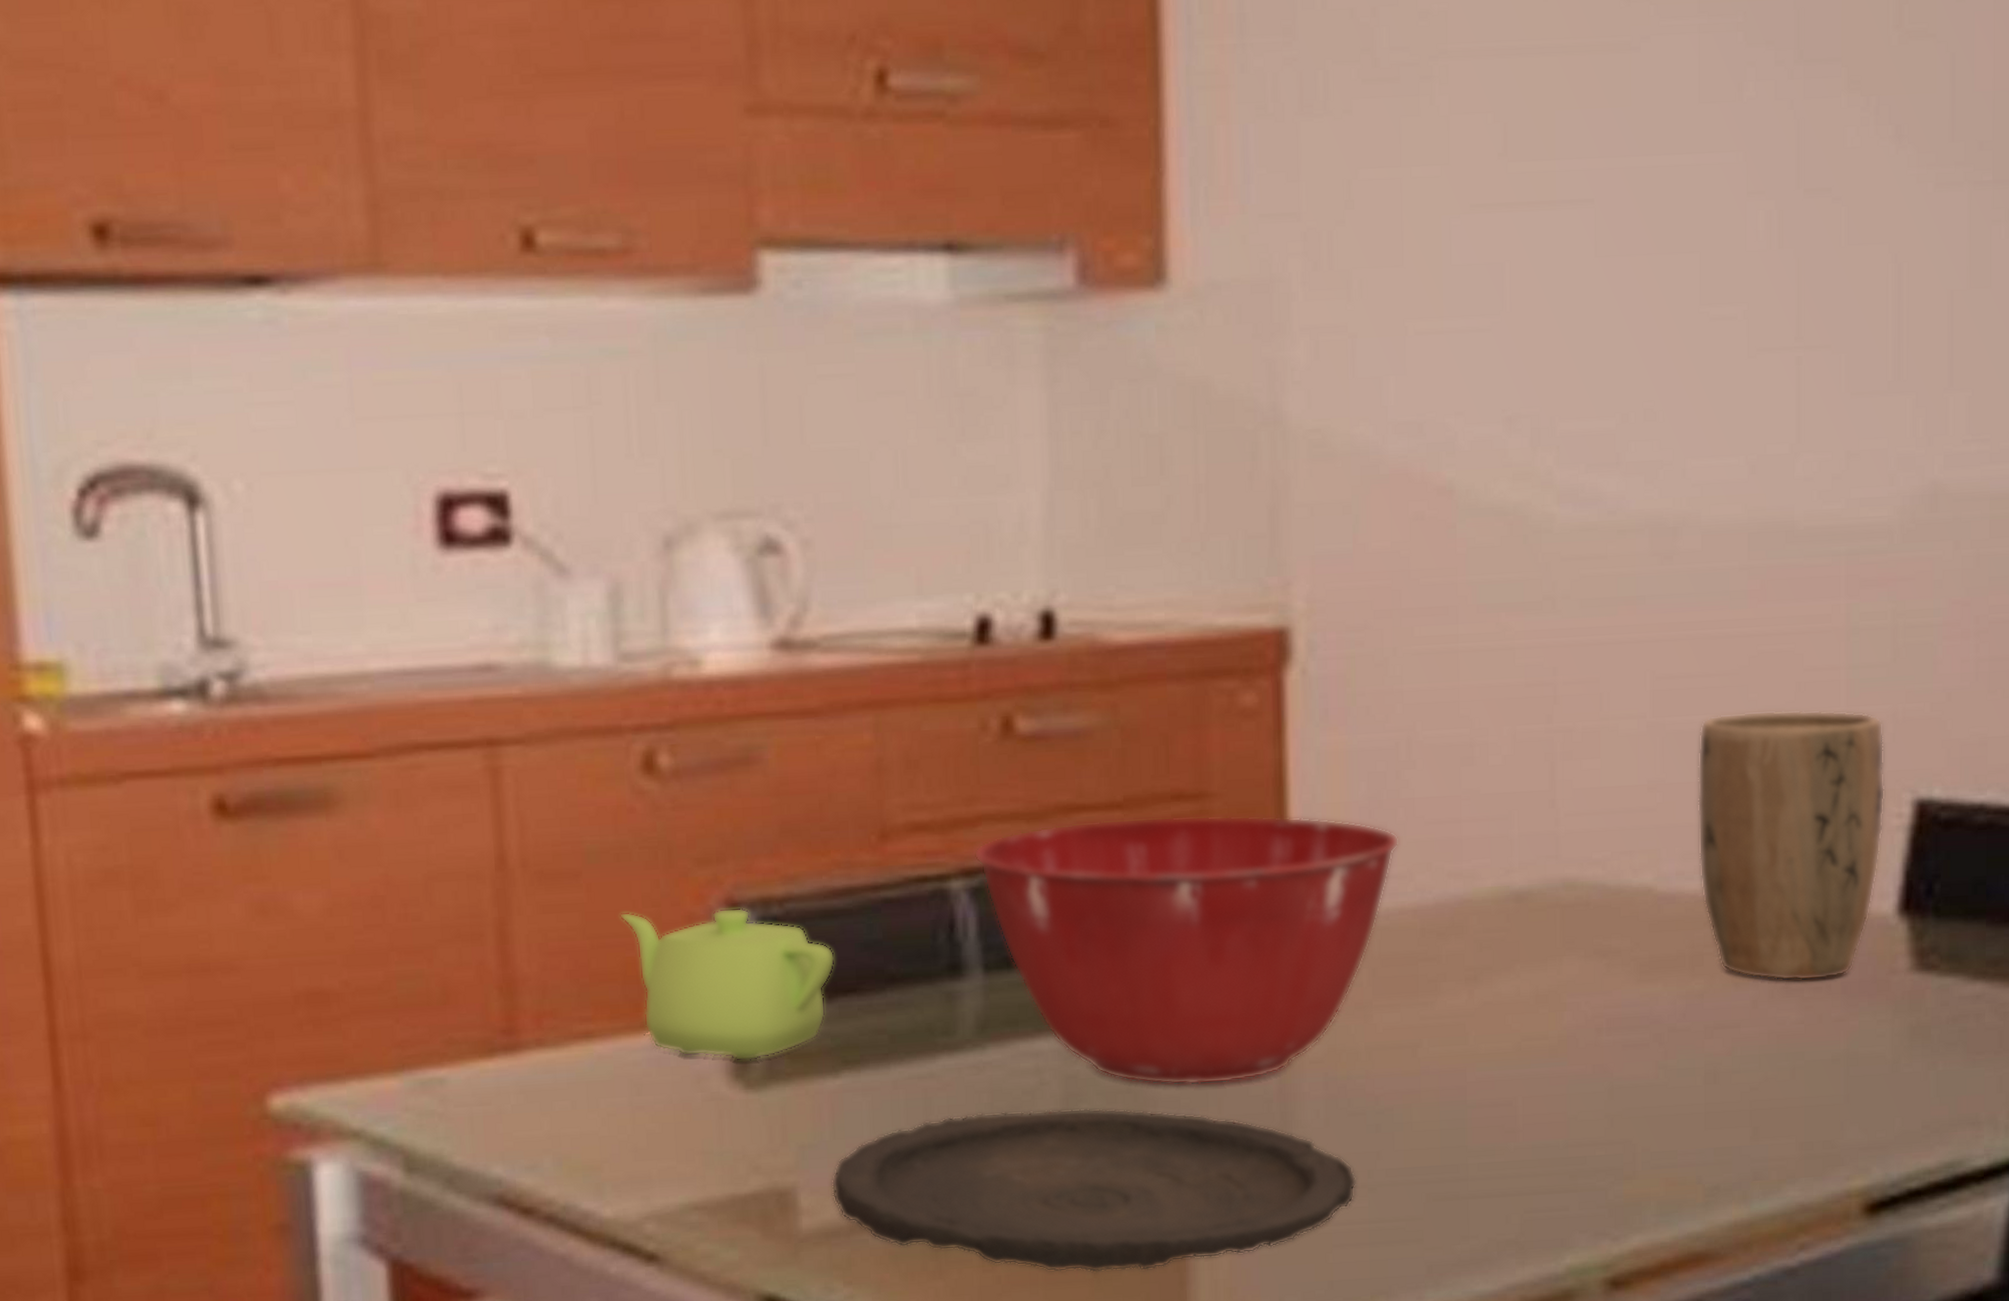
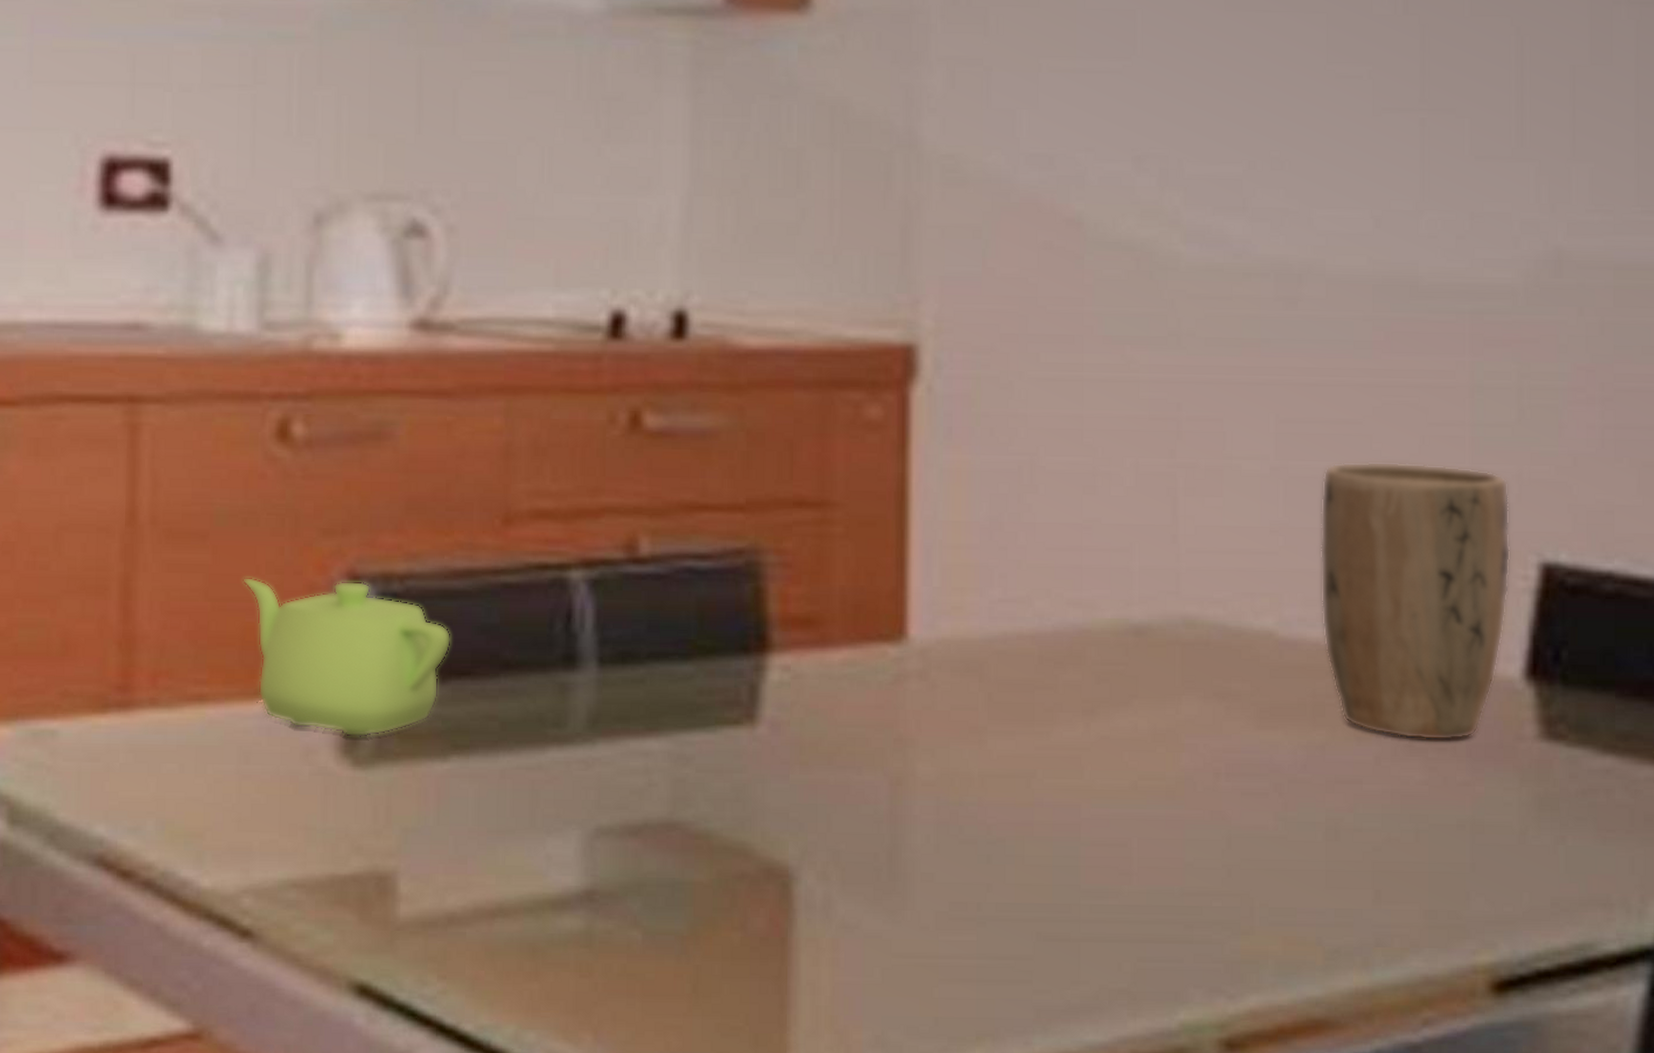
plate: present [831,1108,1357,1274] -> none [432,809,966,991]
mixing bowl: present [974,814,1399,1086] -> none [595,520,1019,800]

